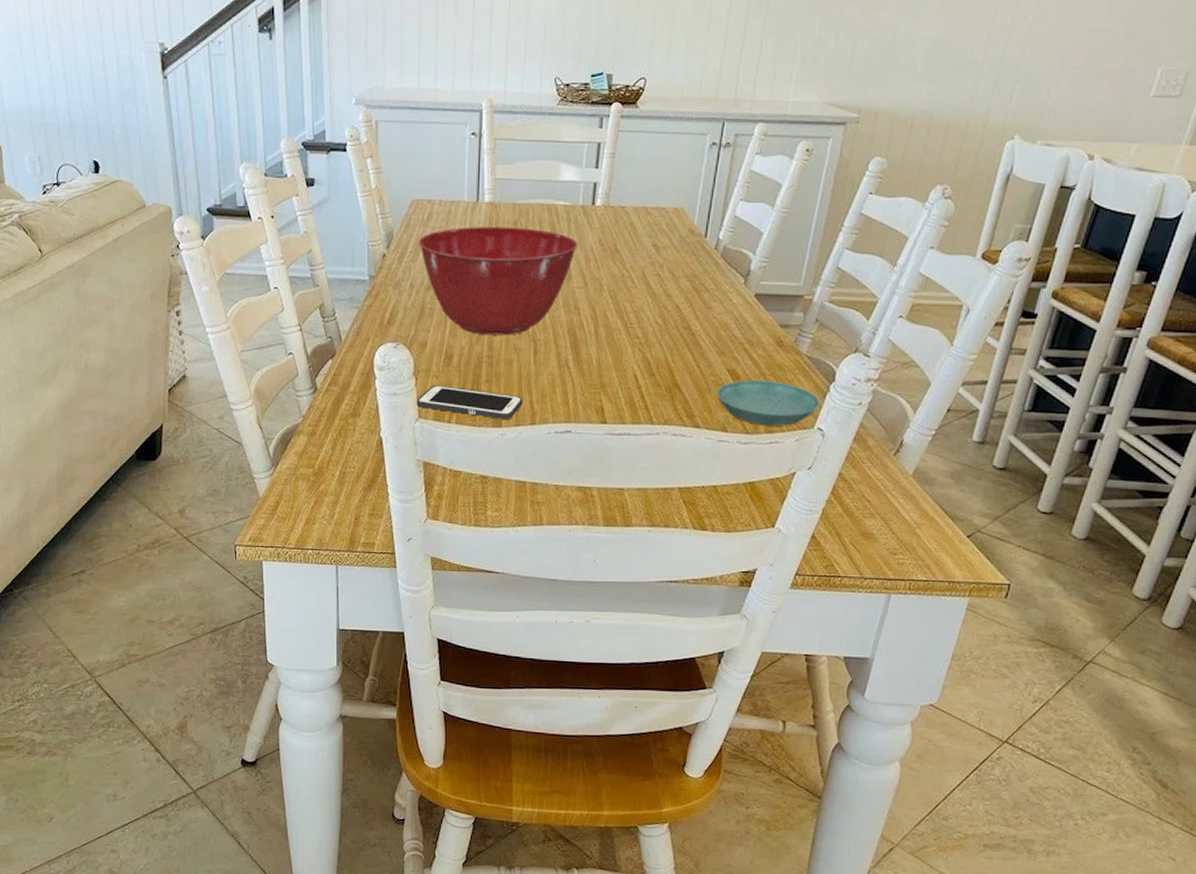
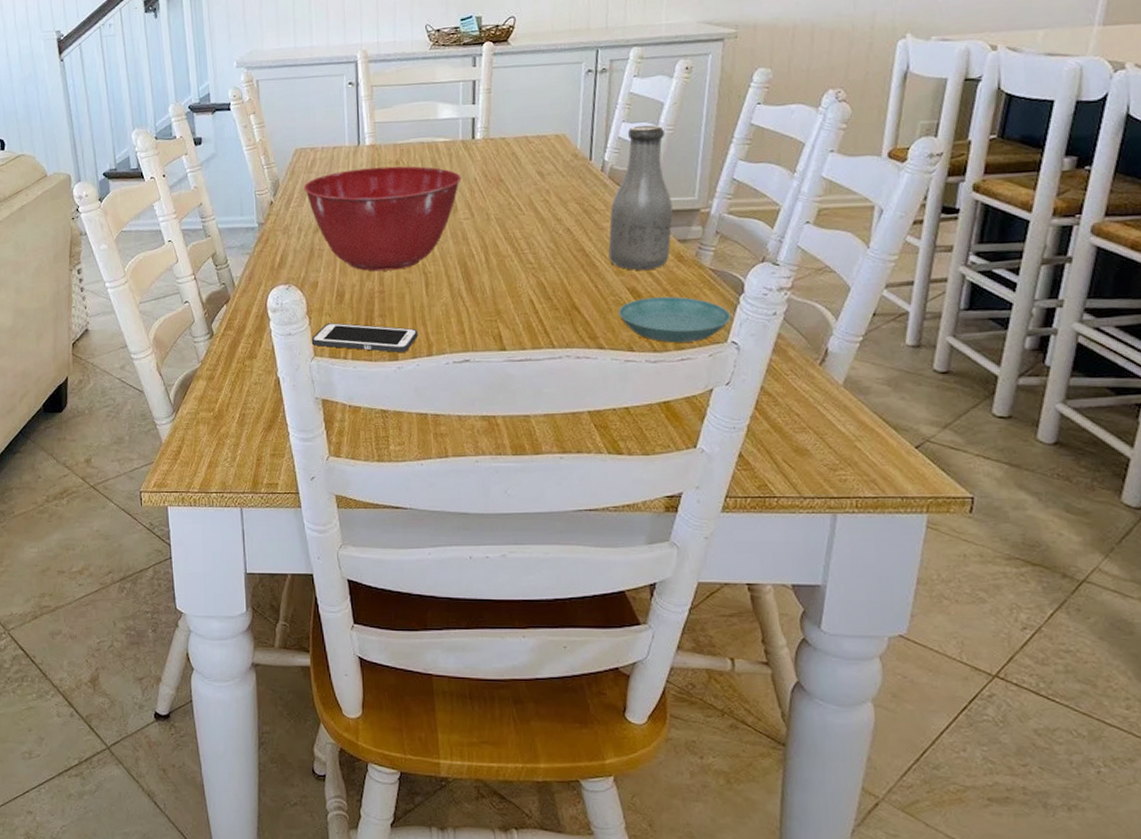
bottle: none [713,205,780,352] -> present [608,125,673,270]

